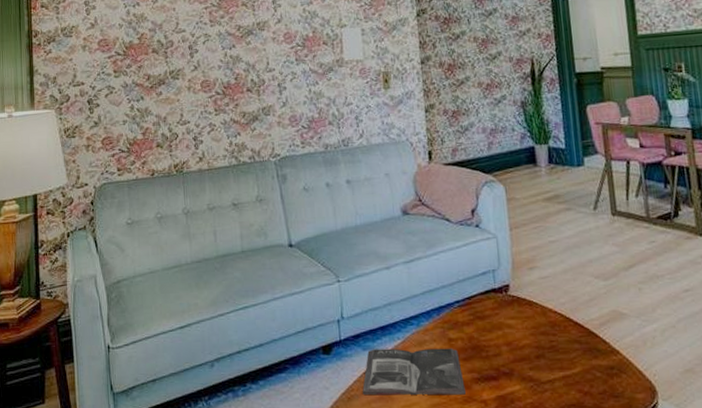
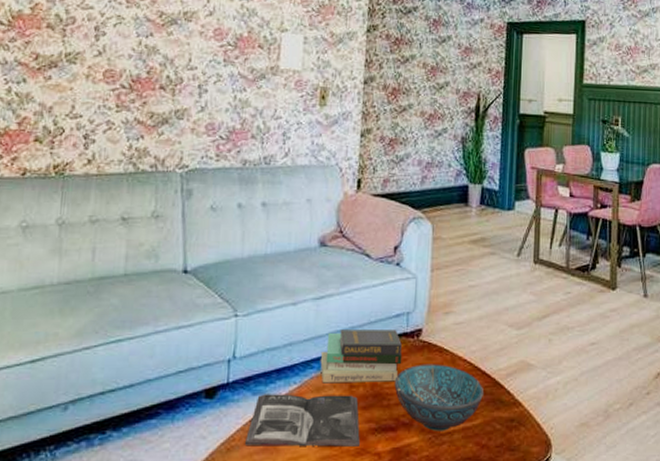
books: none [417,287,495,338] -> present [320,329,403,384]
decorative bowl: none [489,316,580,380] -> present [394,364,485,431]

